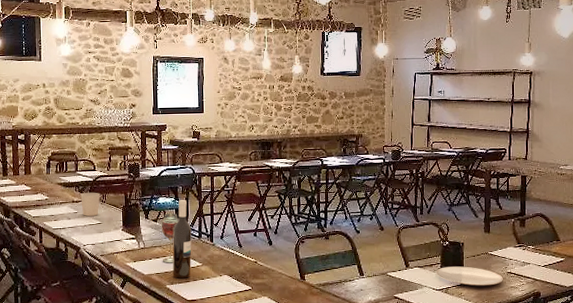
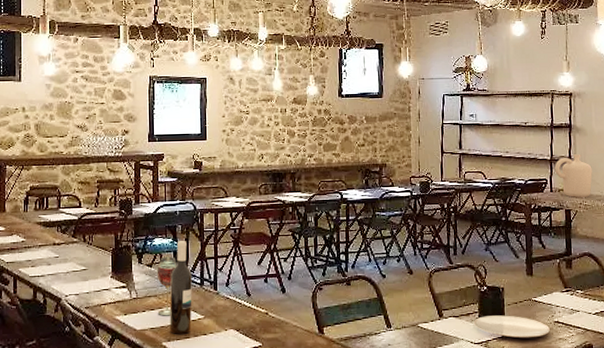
dixie cup: present [81,192,101,216] -> none [63,232,87,261]
water jug: none [513,127,547,166] -> present [555,154,592,198]

